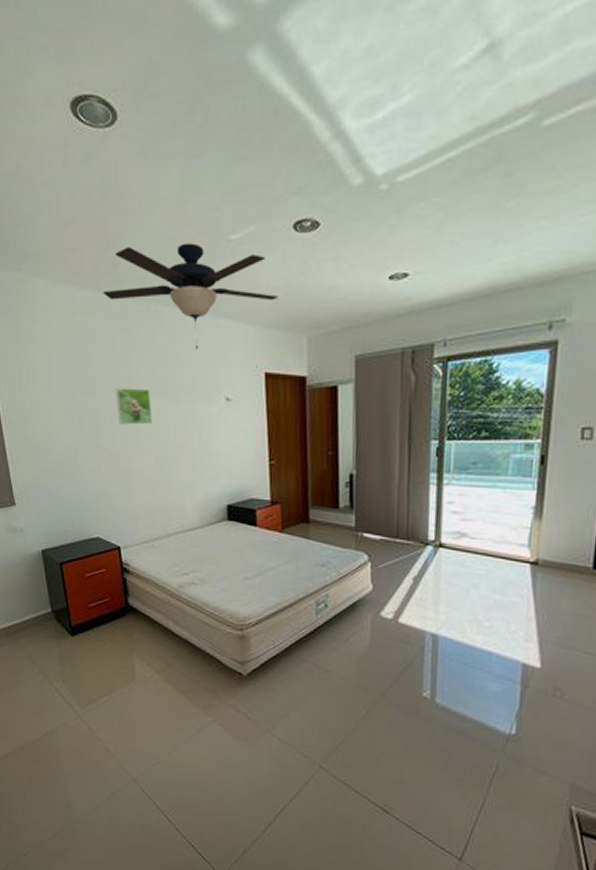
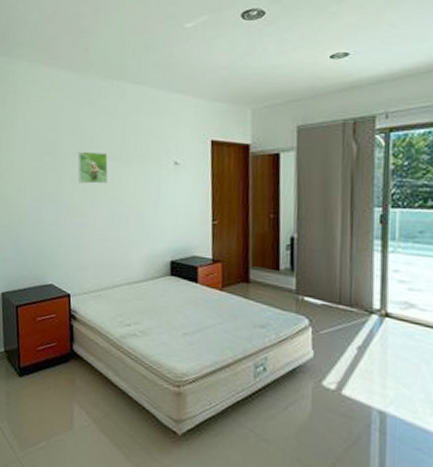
ceiling fan: present [103,243,279,350] -> none [75,31,226,120]

